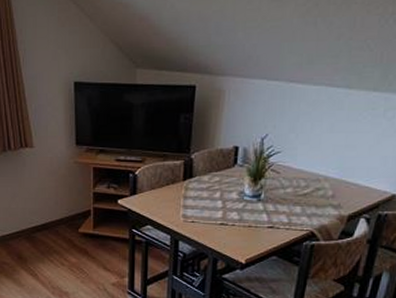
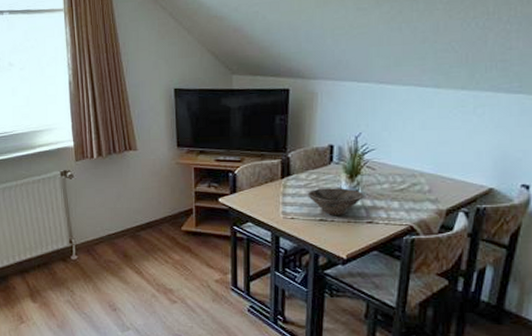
bowl: none [209,191,268,219] -> present [308,188,365,215]

